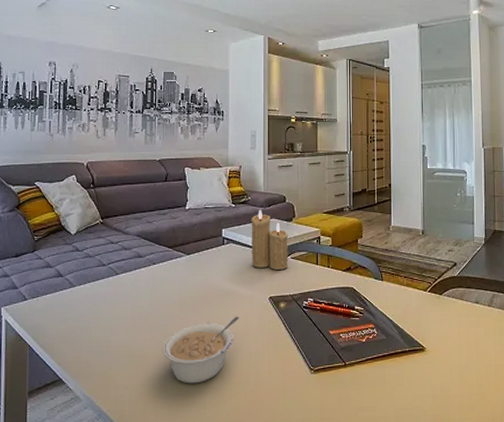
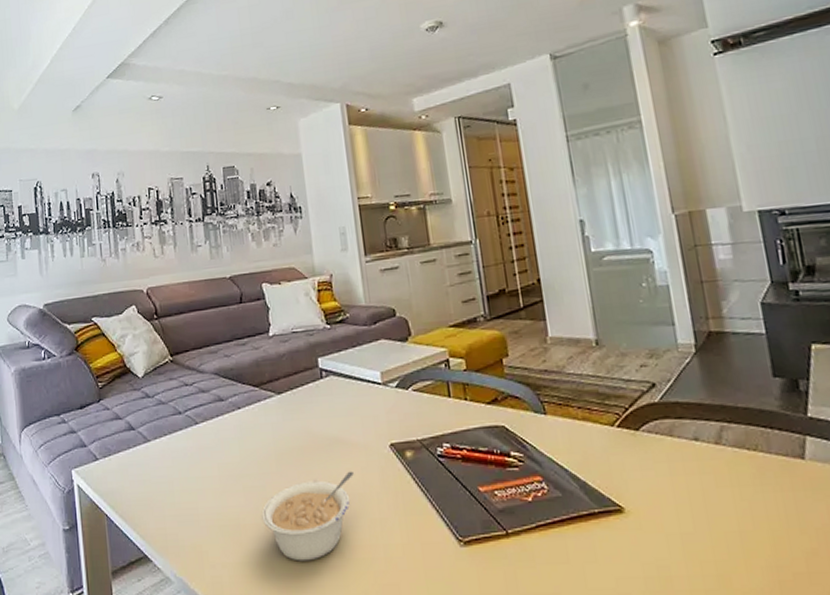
candle: present [251,209,288,270] -> none [353,328,410,408]

